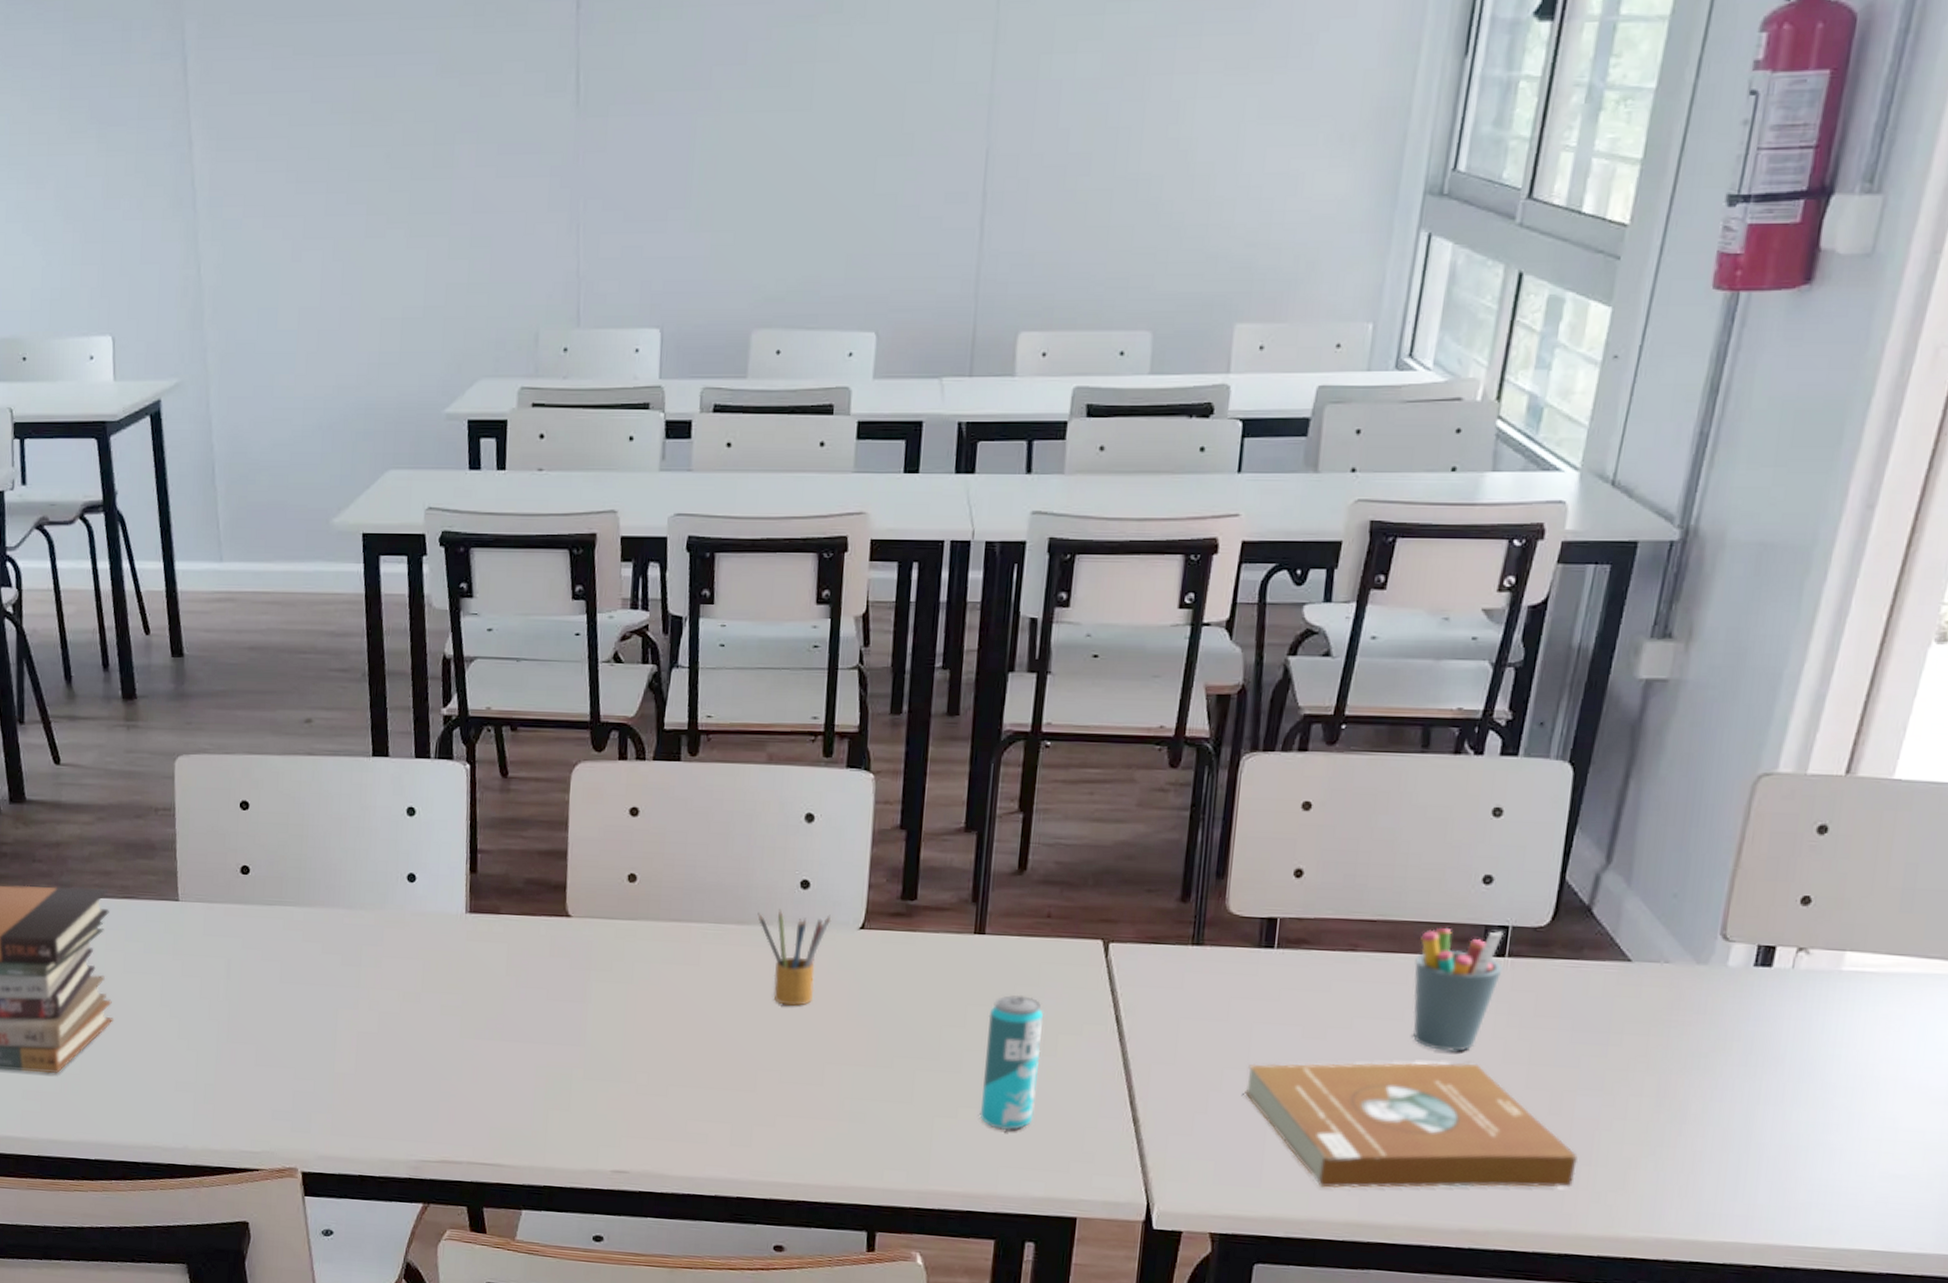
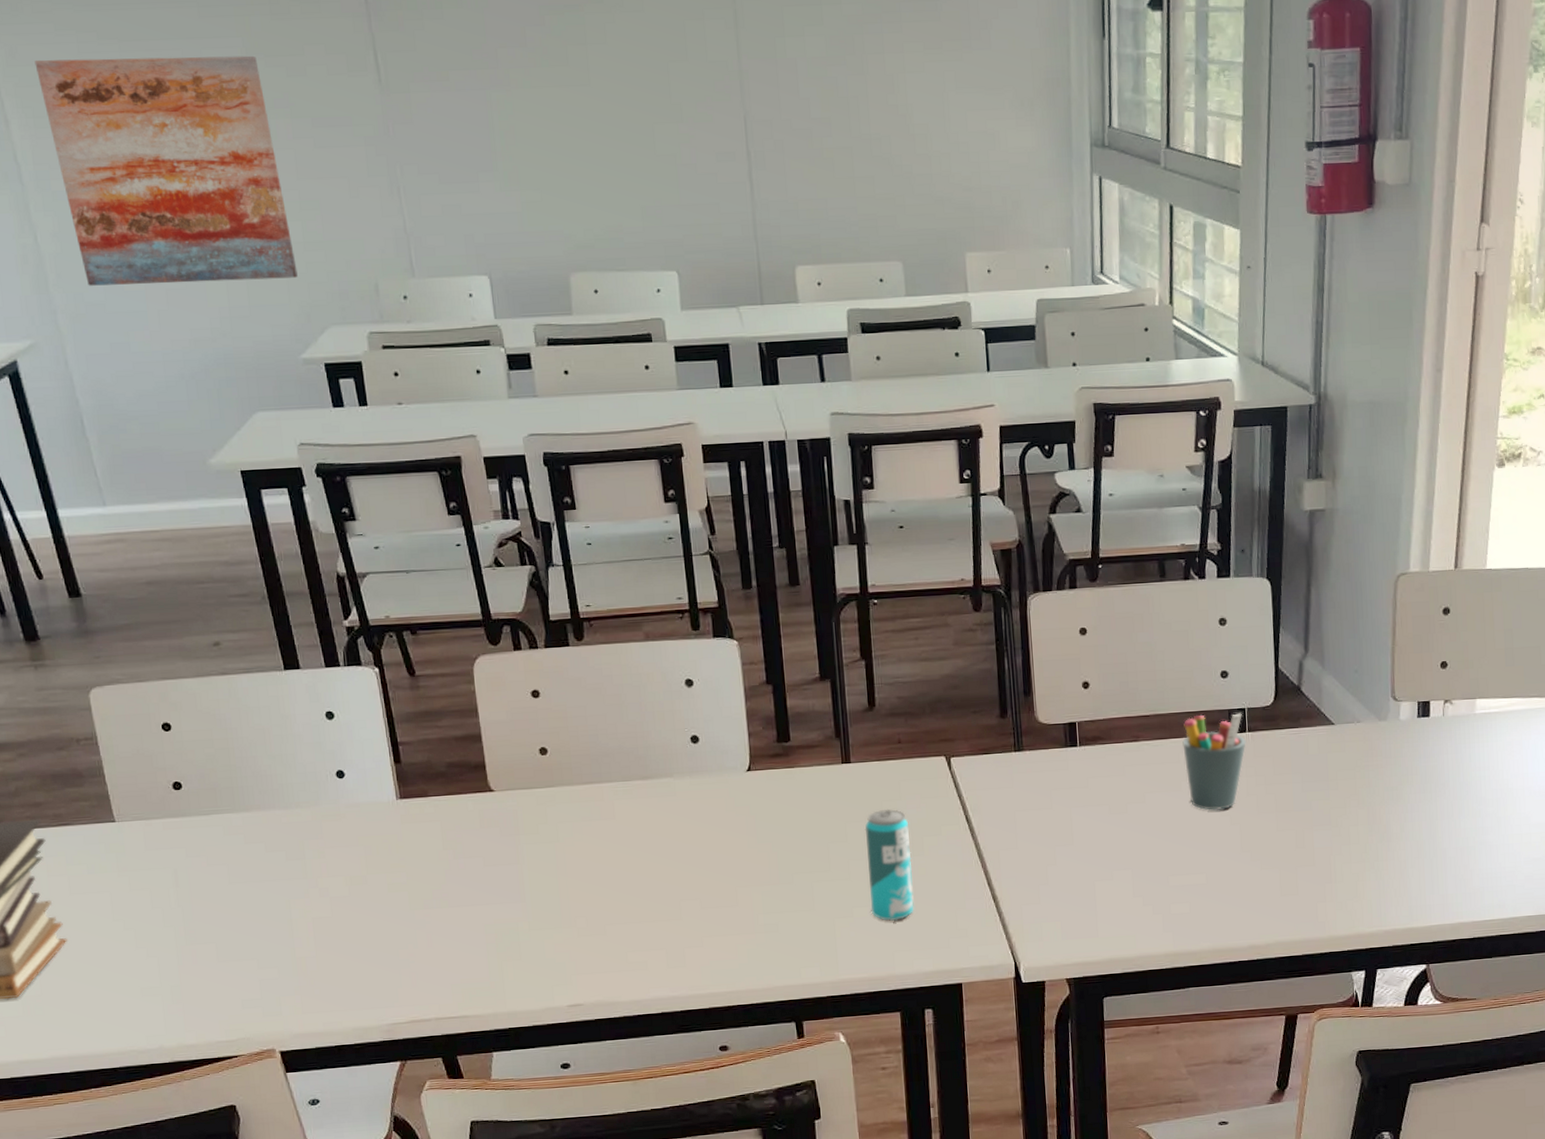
wall art: none [227,73,456,324] -> present [34,55,298,286]
pencil box: present [757,909,831,1006] -> none [658,762,722,843]
book: present [1244,1062,1578,1189] -> none [1074,817,1322,930]

